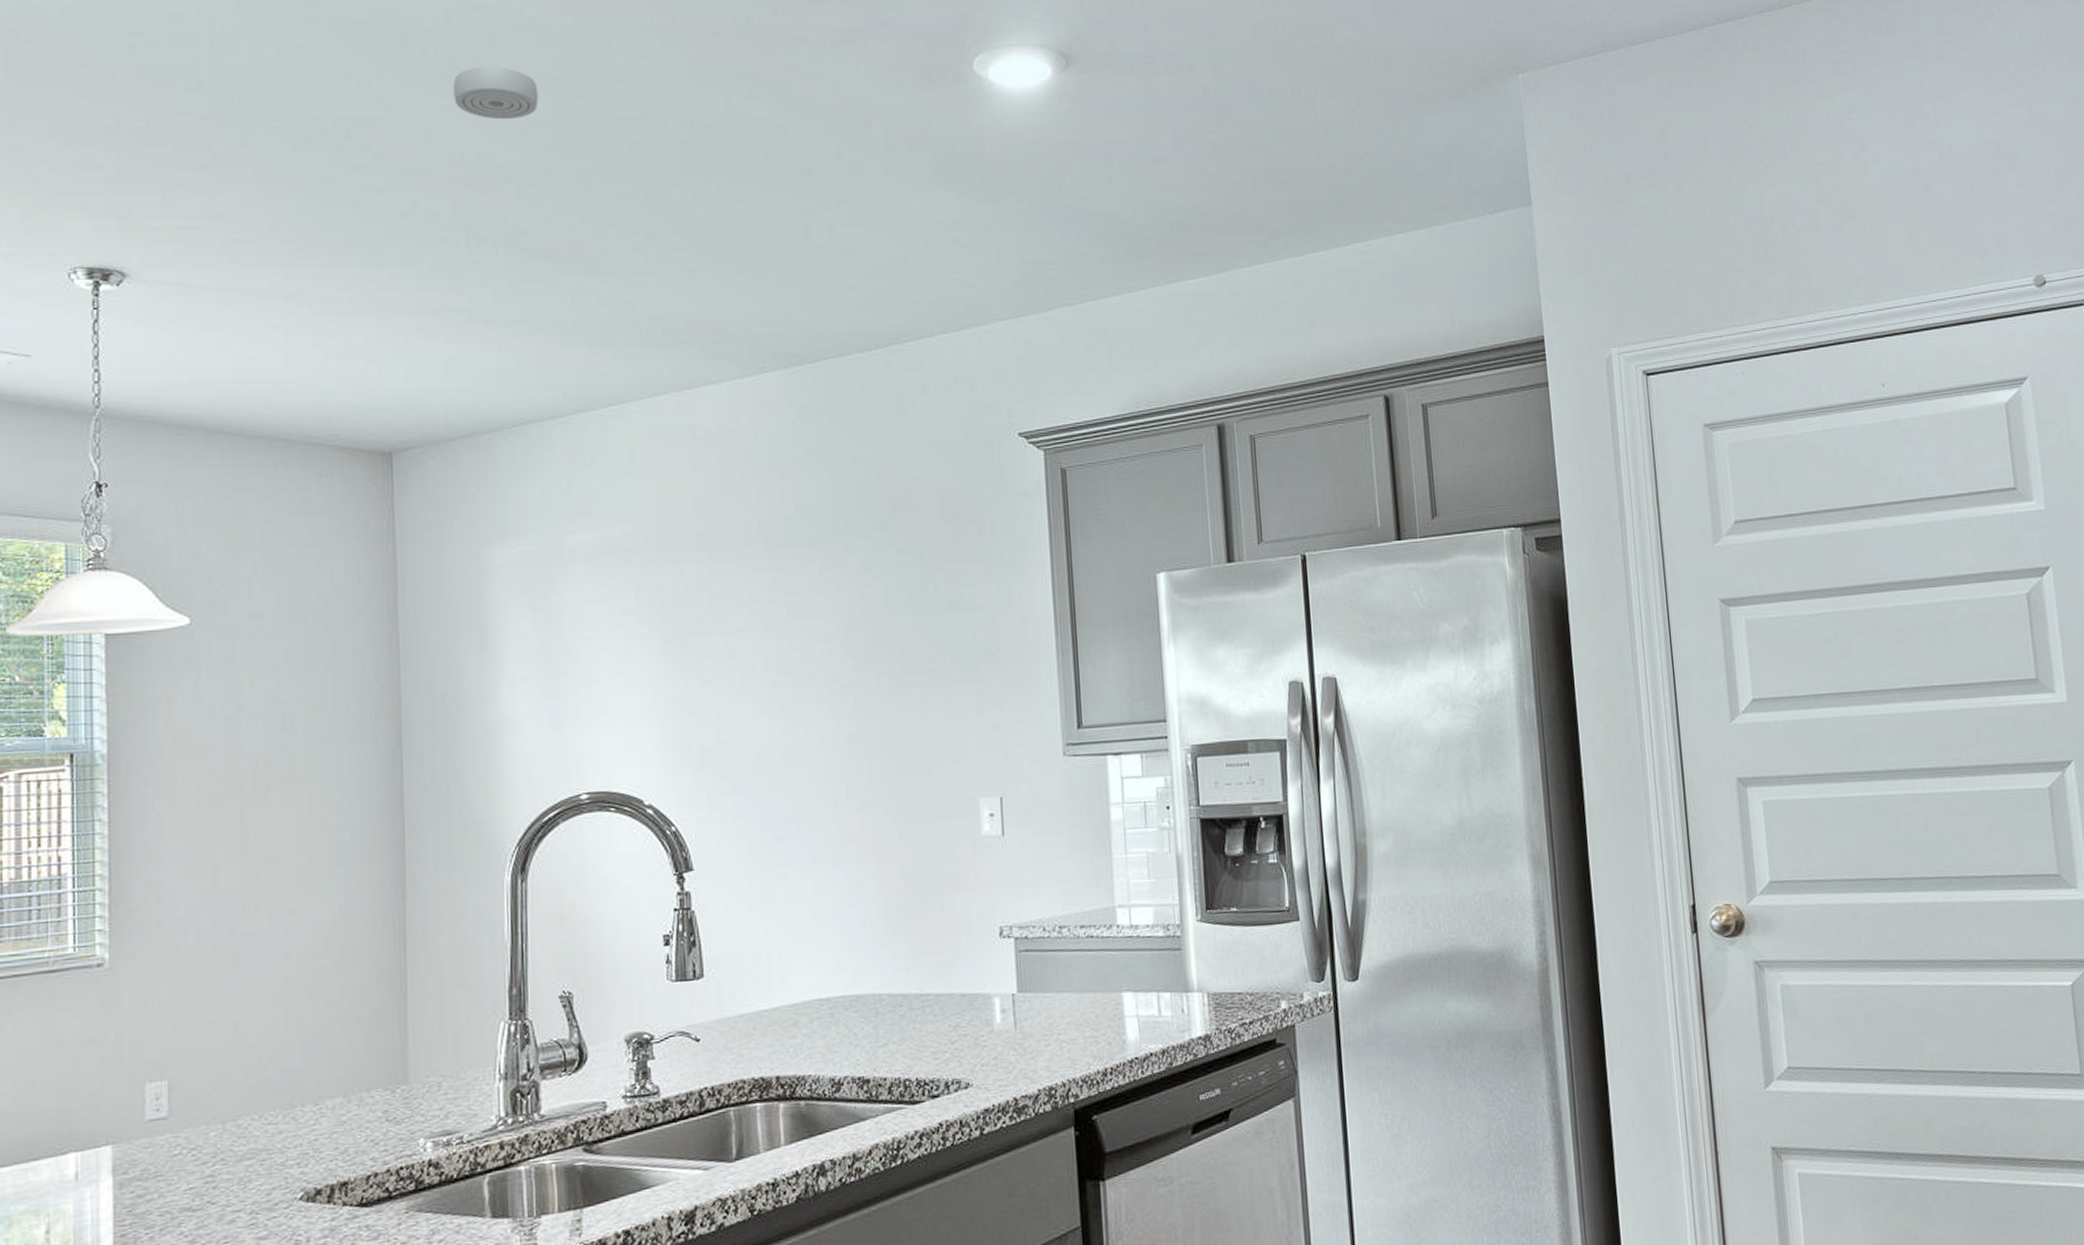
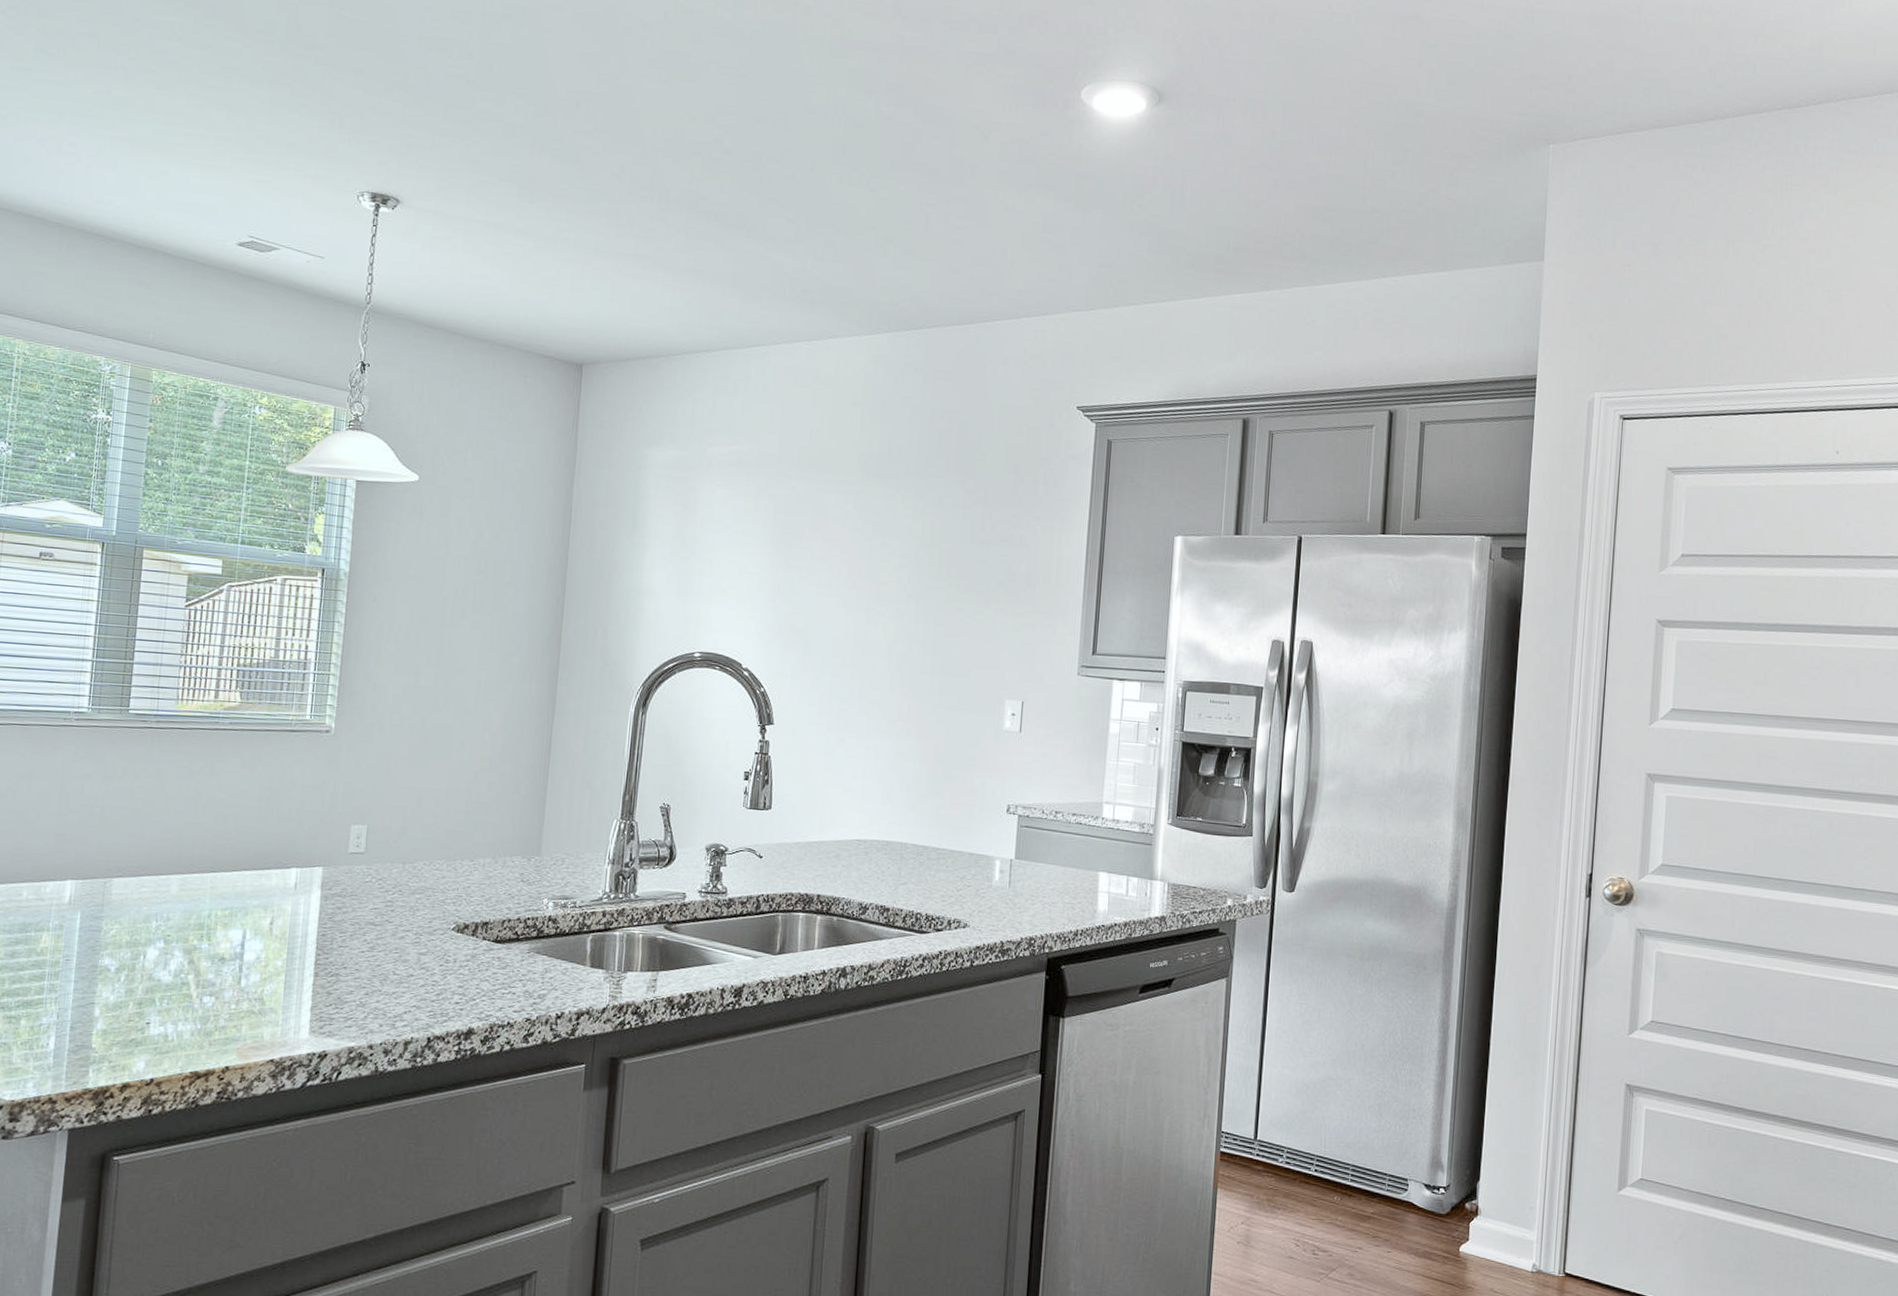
smoke detector: present [453,67,539,120] -> none [662,59,728,105]

